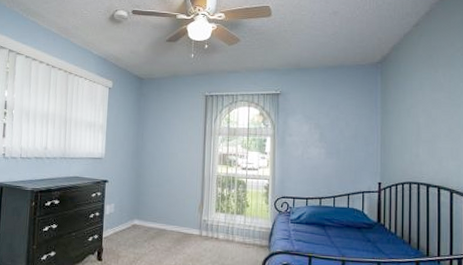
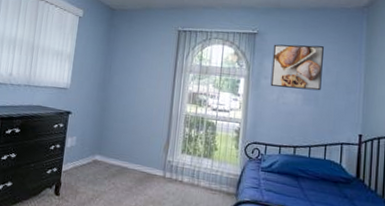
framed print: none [295,102,342,145] -> present [270,44,324,91]

